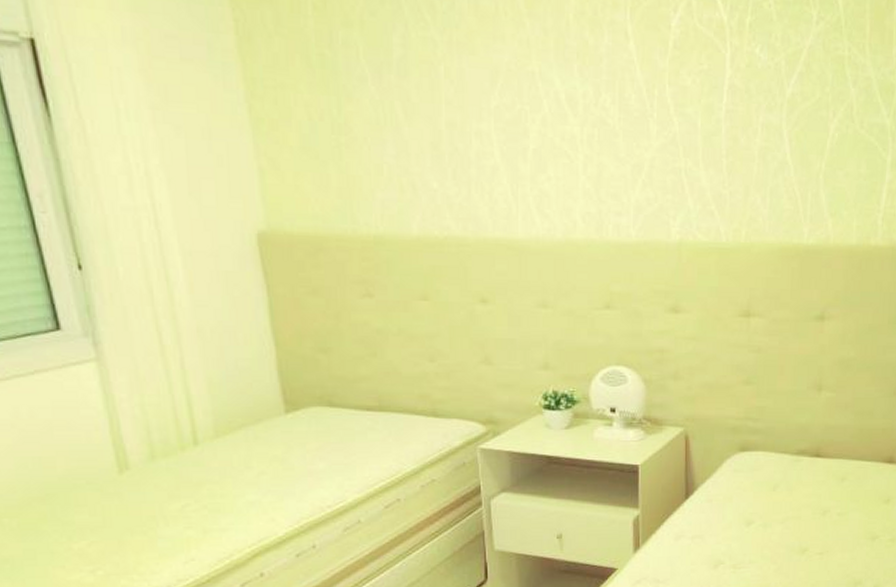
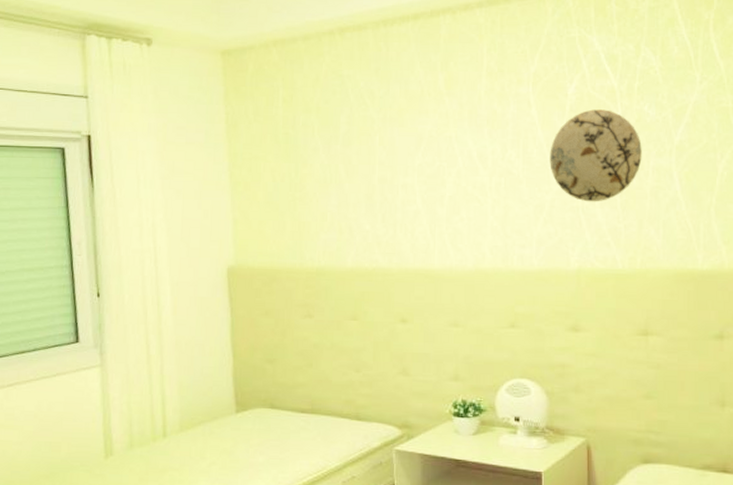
decorative plate: none [649,47,752,164] -> present [550,109,642,202]

